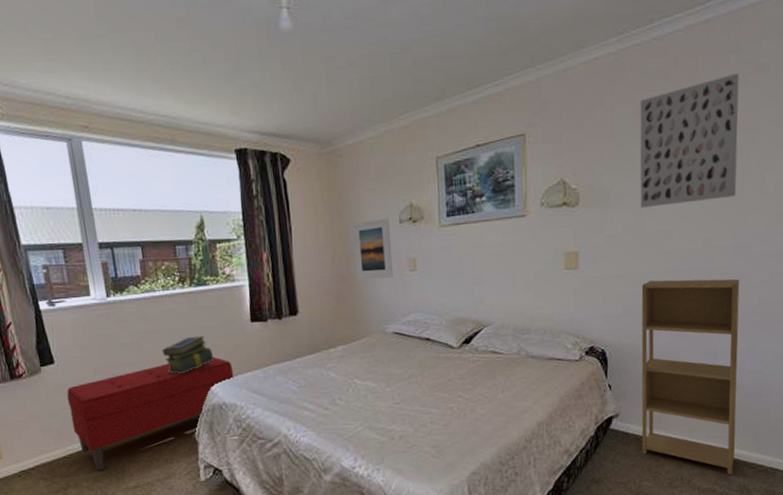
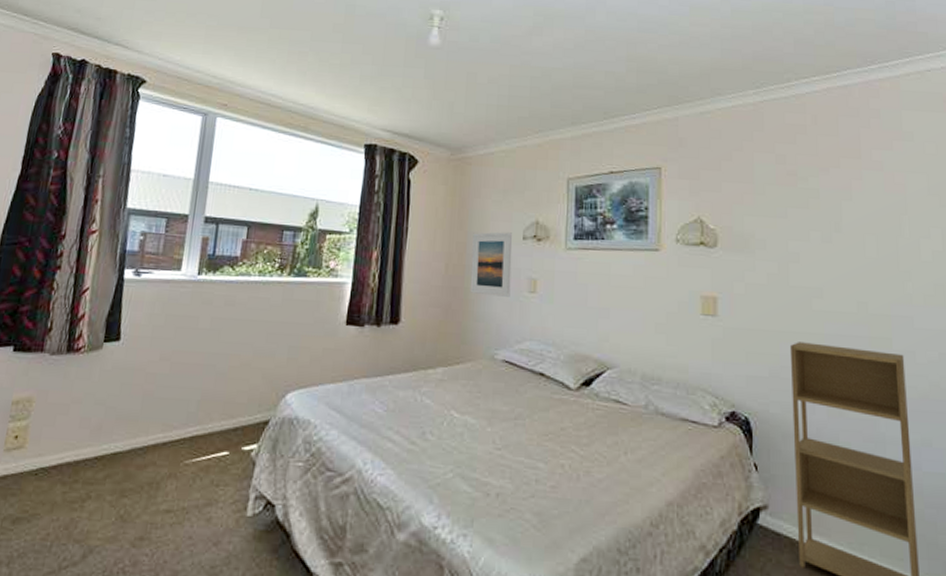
bench: present [67,357,234,471] -> none [116,359,316,483]
stack of books: present [162,335,214,374] -> none [240,331,297,375]
wall art: present [640,73,739,208] -> none [781,137,891,261]

